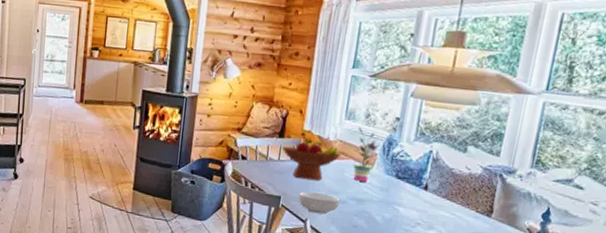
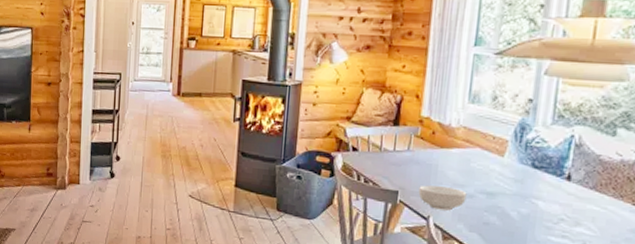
fruit bowl: present [281,139,342,181] -> none [397,126,467,173]
potted plant: present [352,127,381,182] -> none [480,111,512,173]

